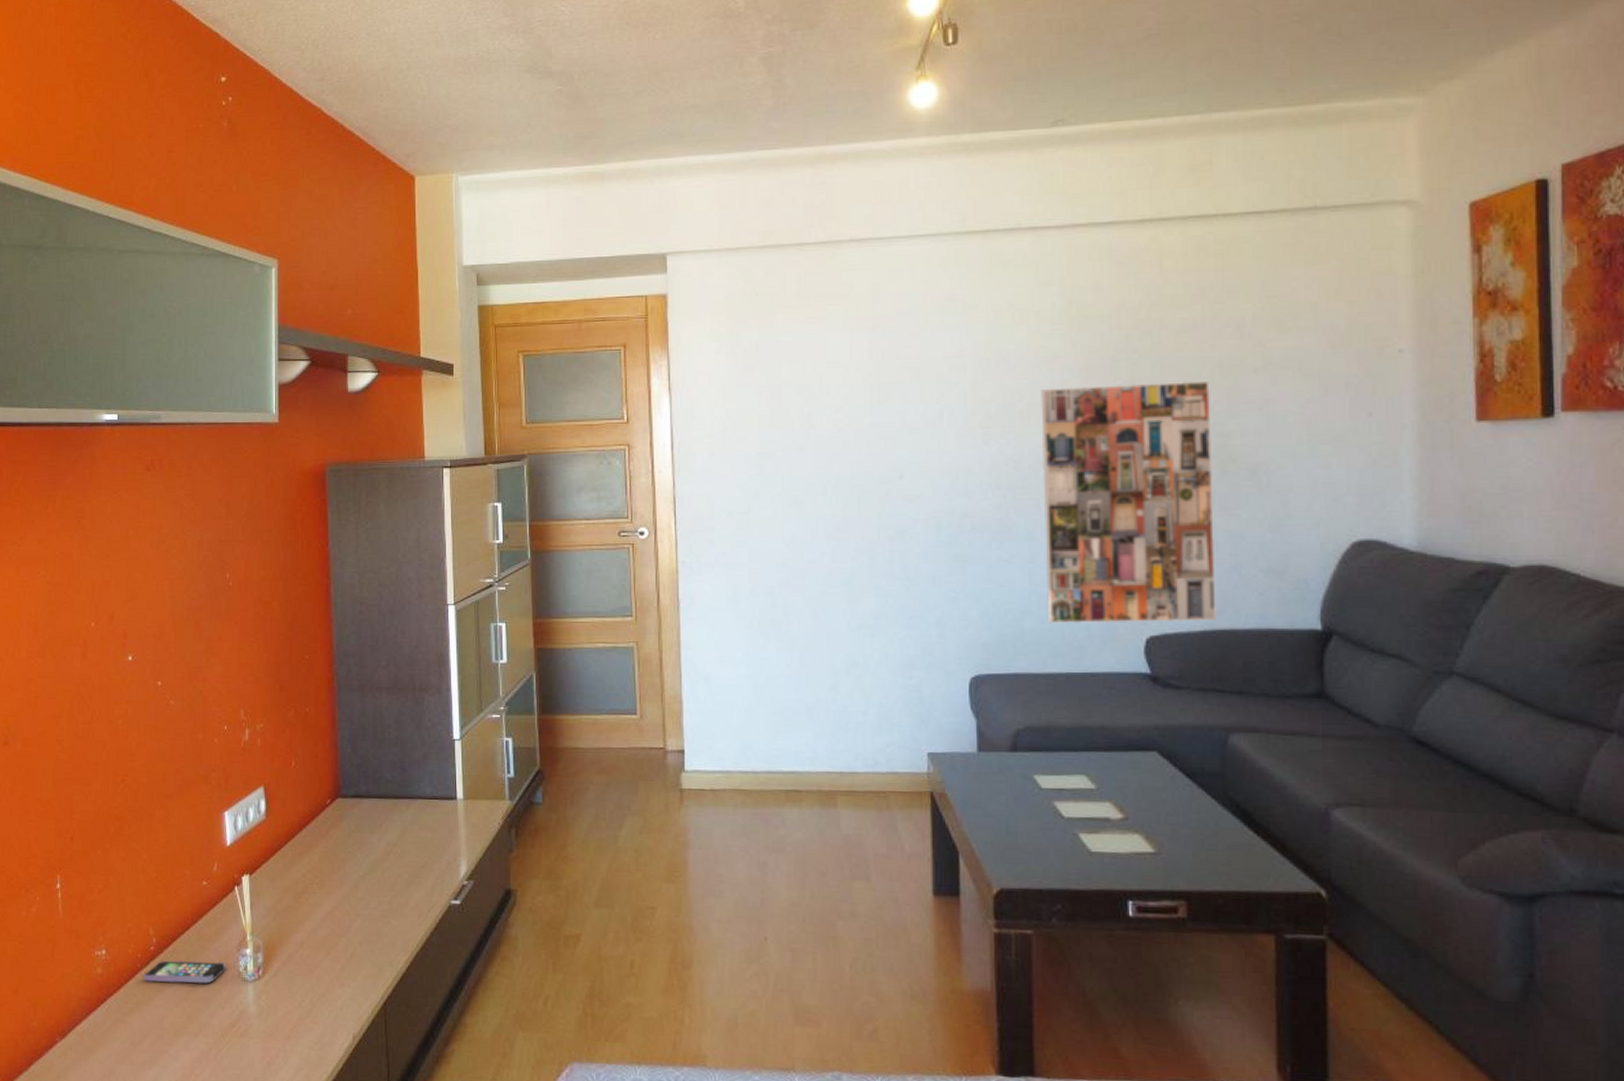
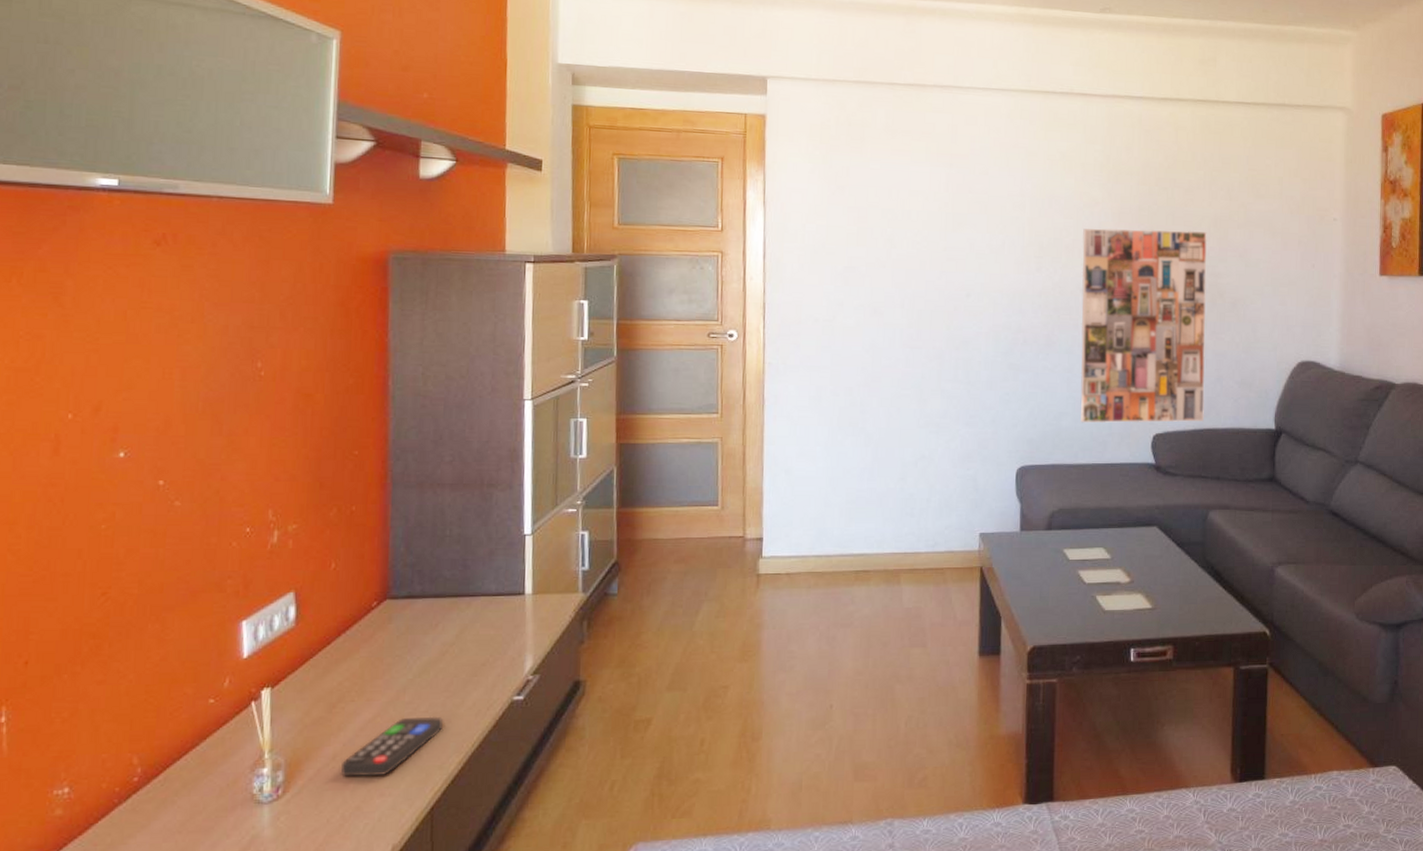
smartphone: present [144,960,226,984] -> none [122,786,235,818]
remote control: none [307,913,391,967] -> present [340,716,444,777]

